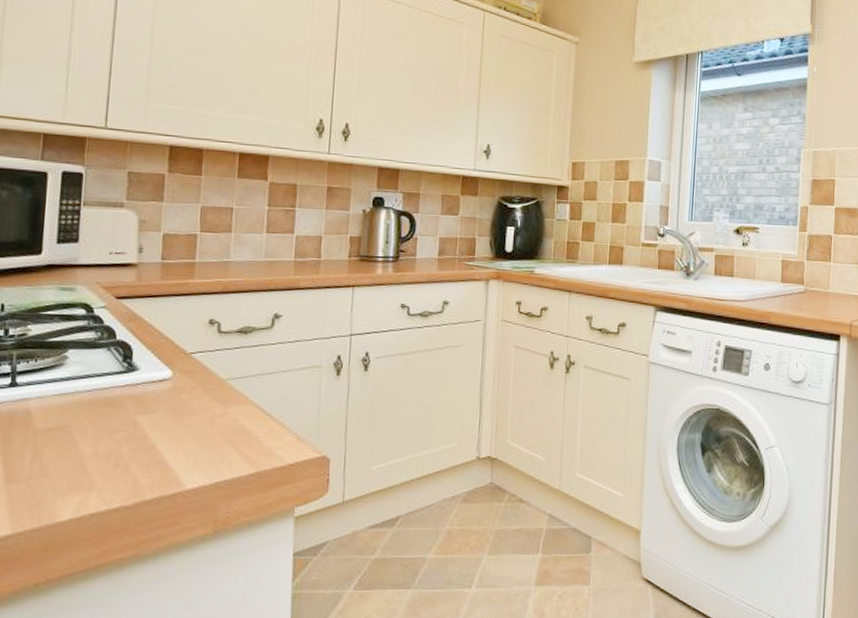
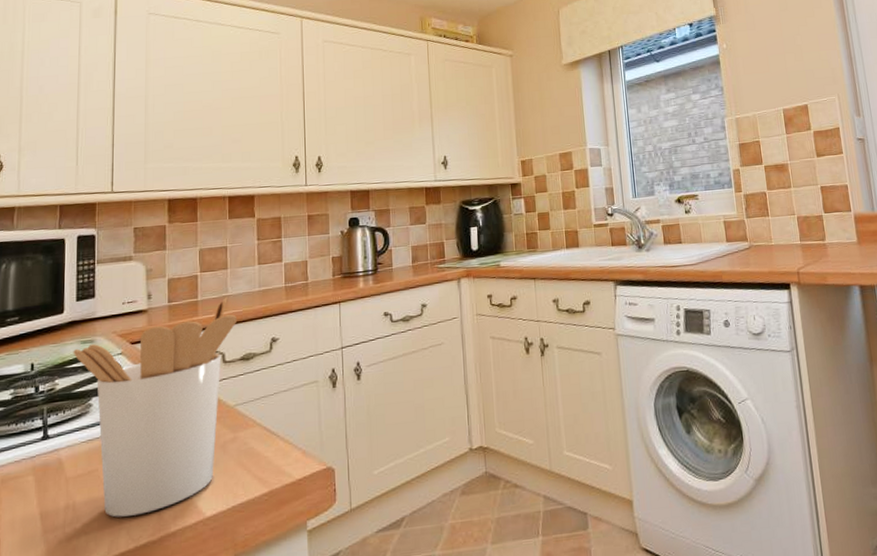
utensil holder: none [49,262,238,478] -> present [73,296,238,518]

